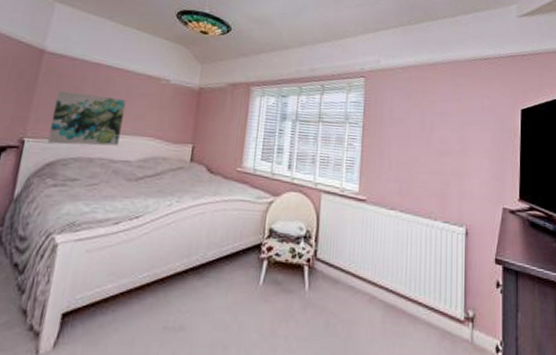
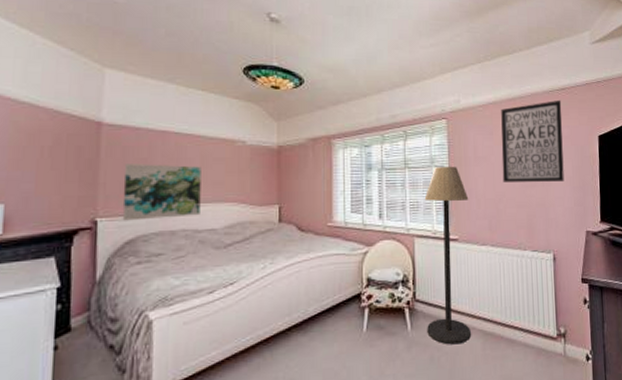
floor lamp: none [325,124,381,313] -> present [424,166,471,345]
wall art: none [417,69,484,153] -> present [501,99,564,182]

